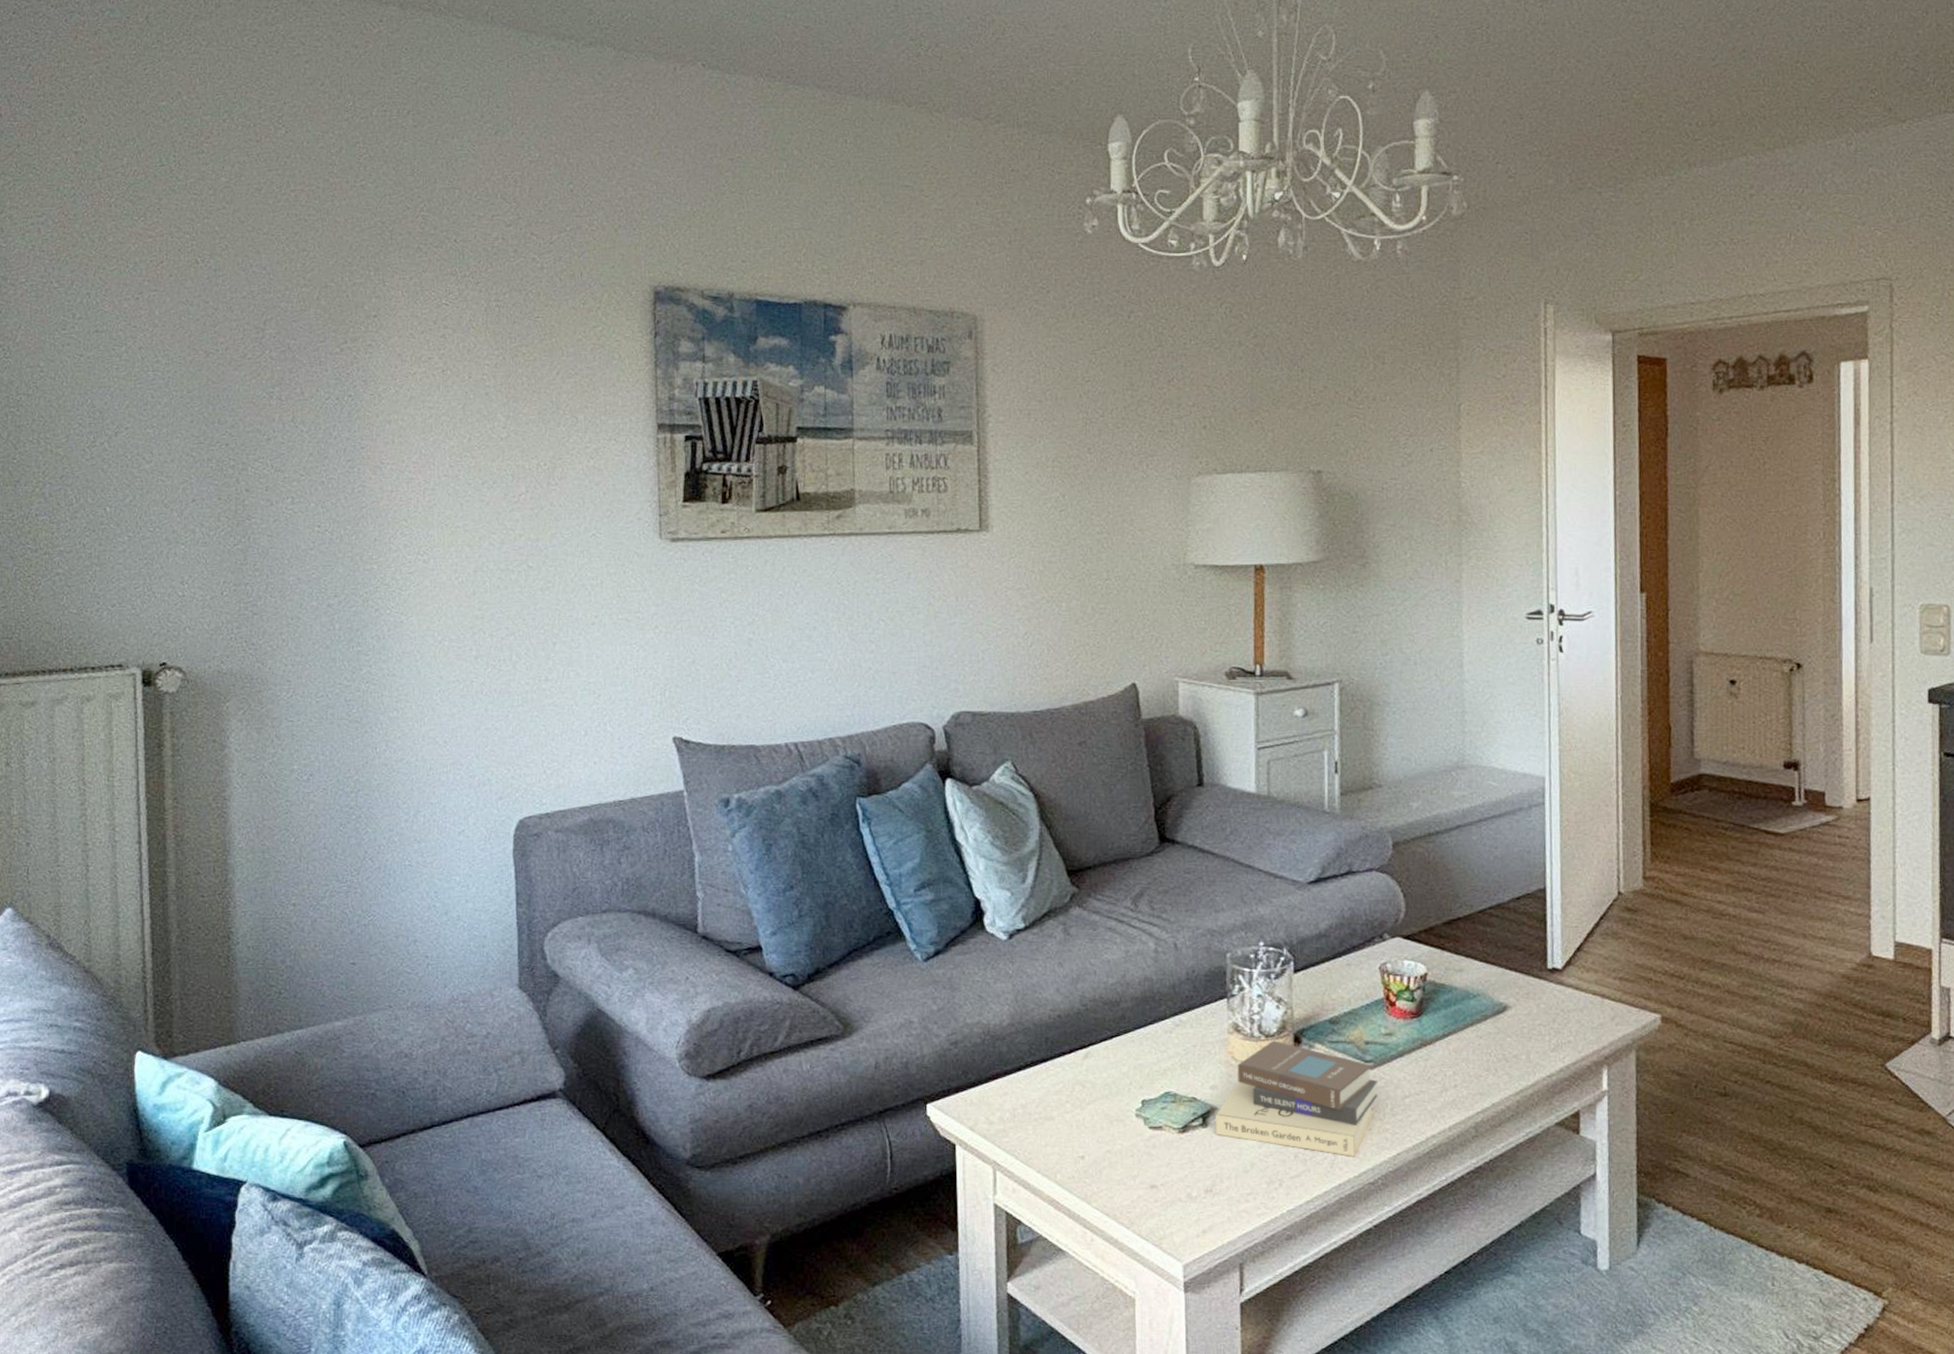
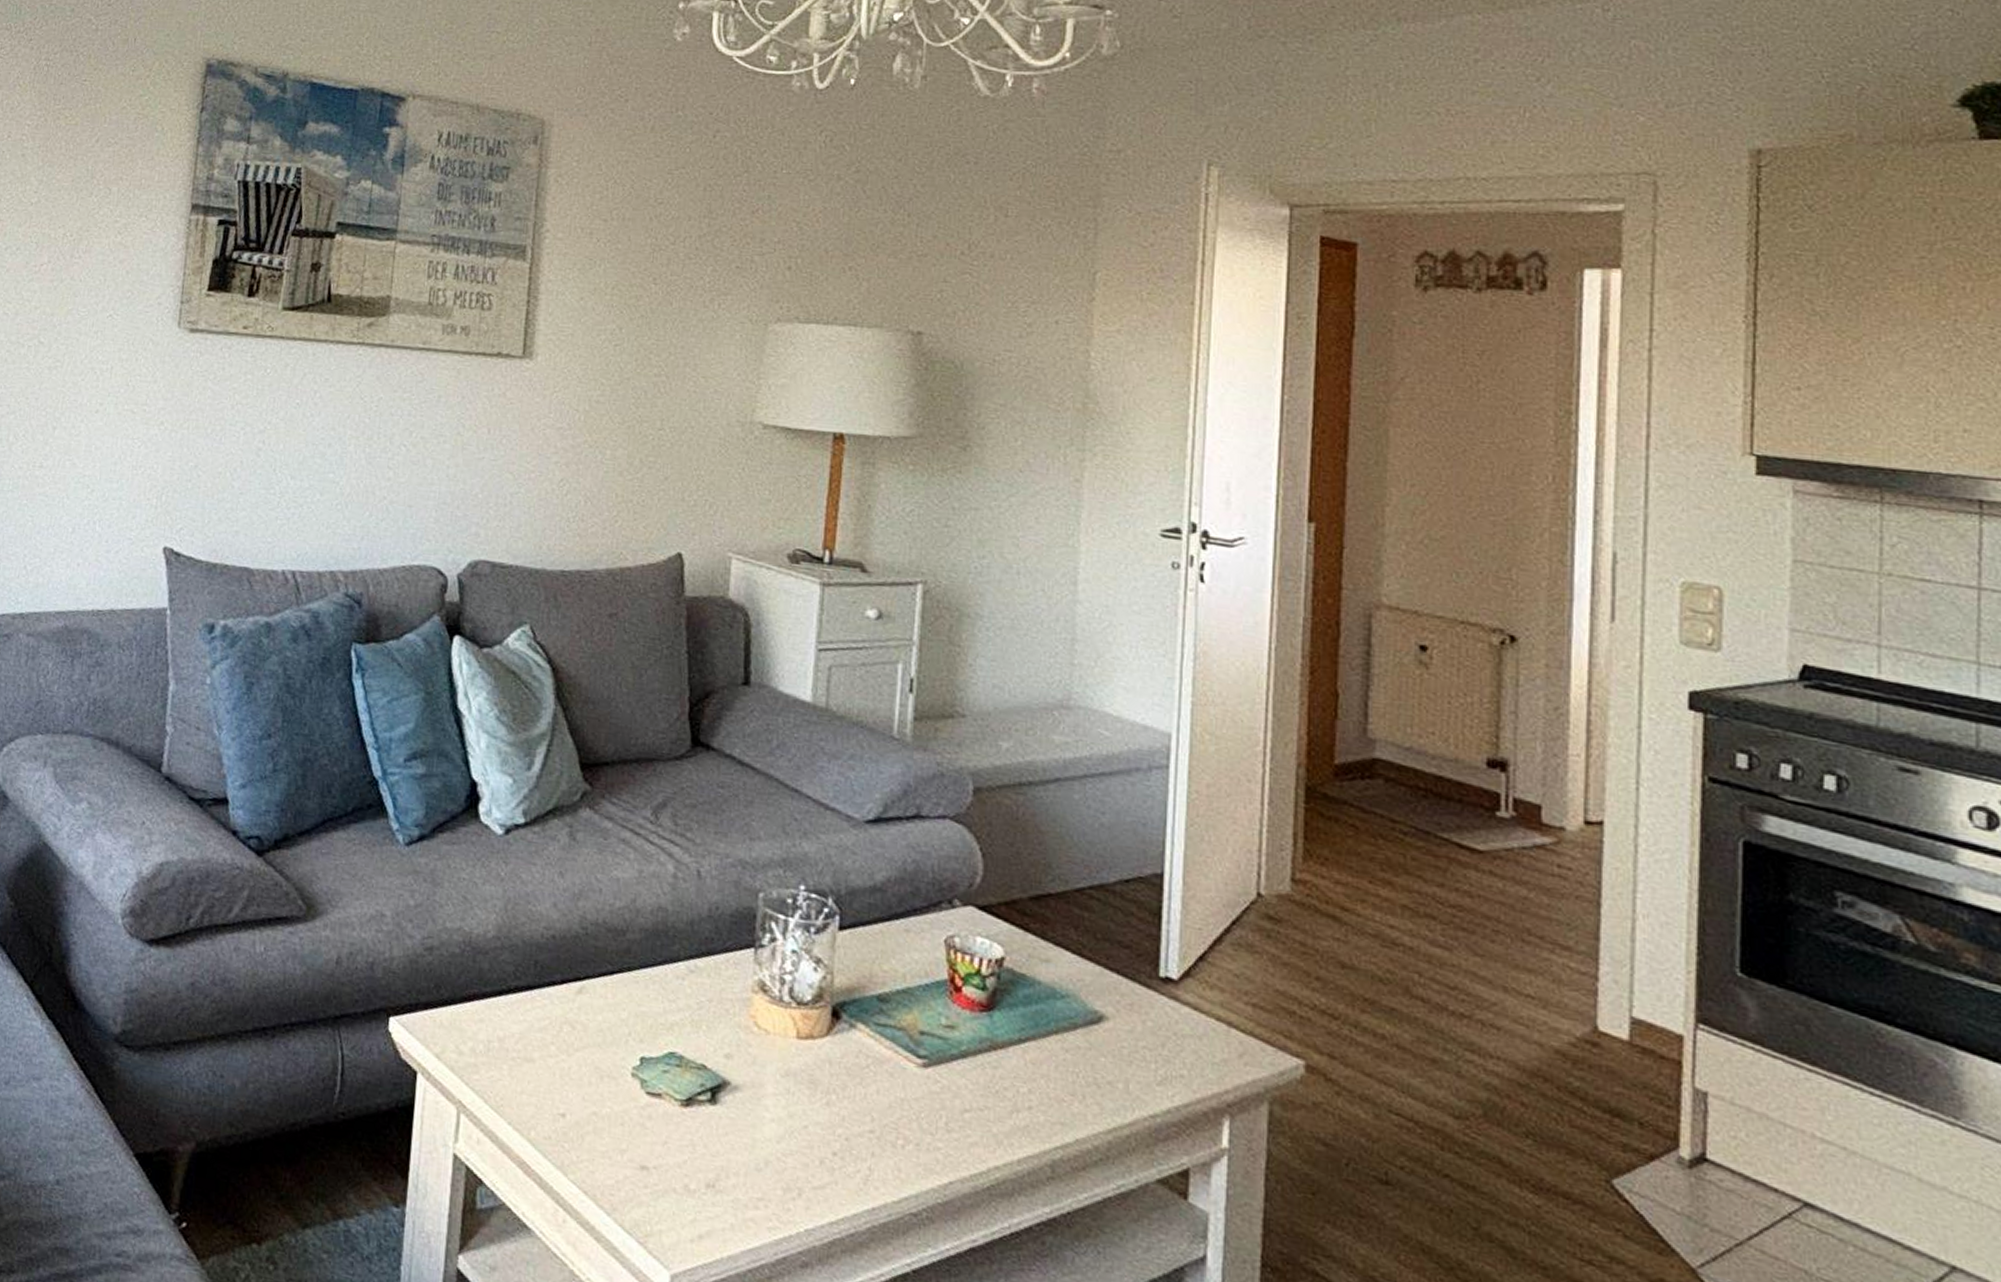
books: present [1216,1040,1379,1156] -> none [726,1010,933,1176]

